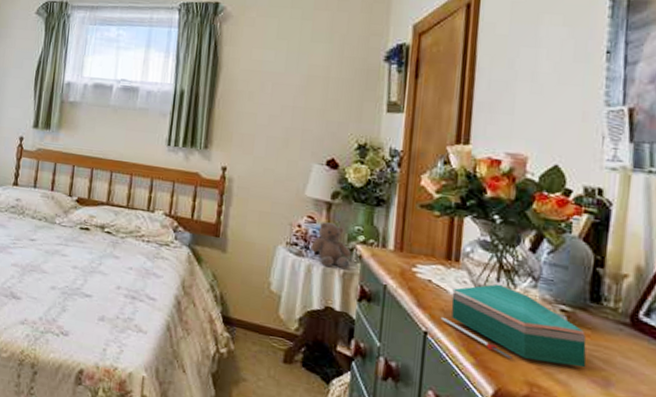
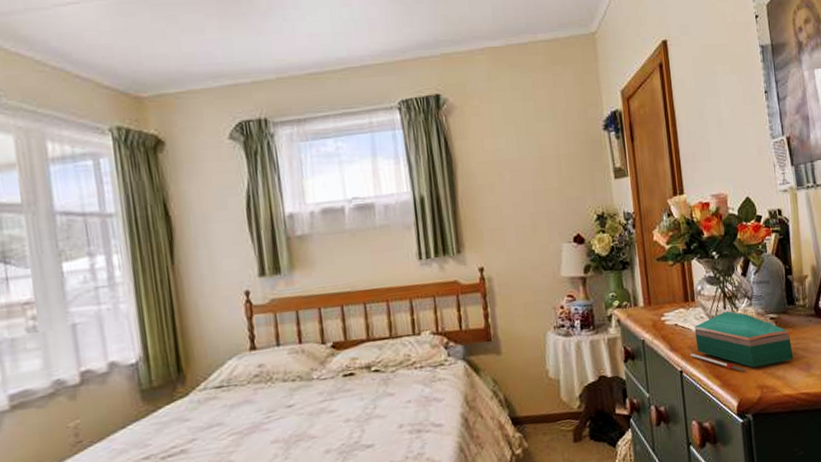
teddy bear: present [310,222,351,269] -> none [575,296,612,339]

